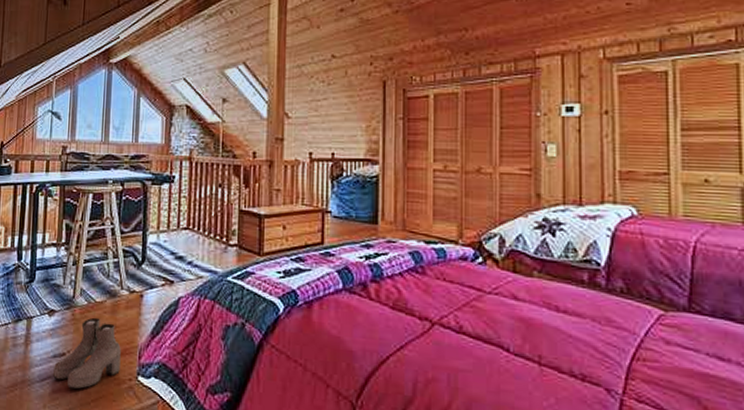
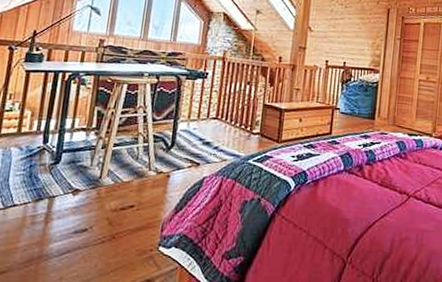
boots: present [52,317,121,390] -> none [72,196,145,262]

